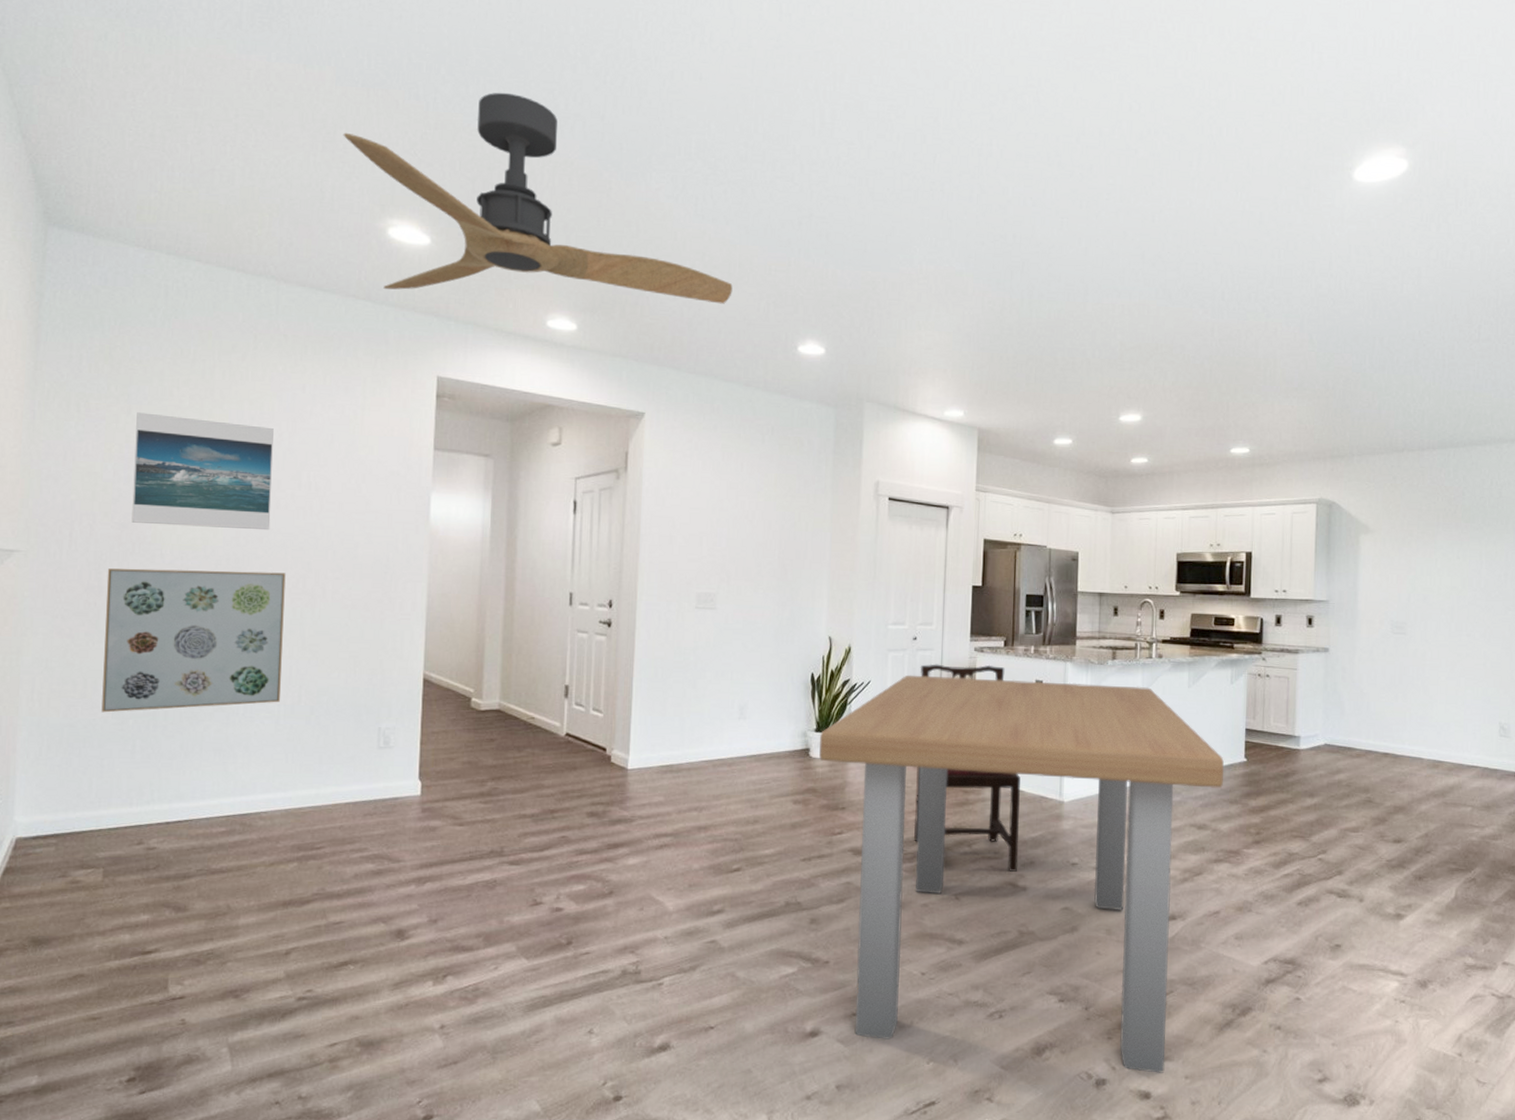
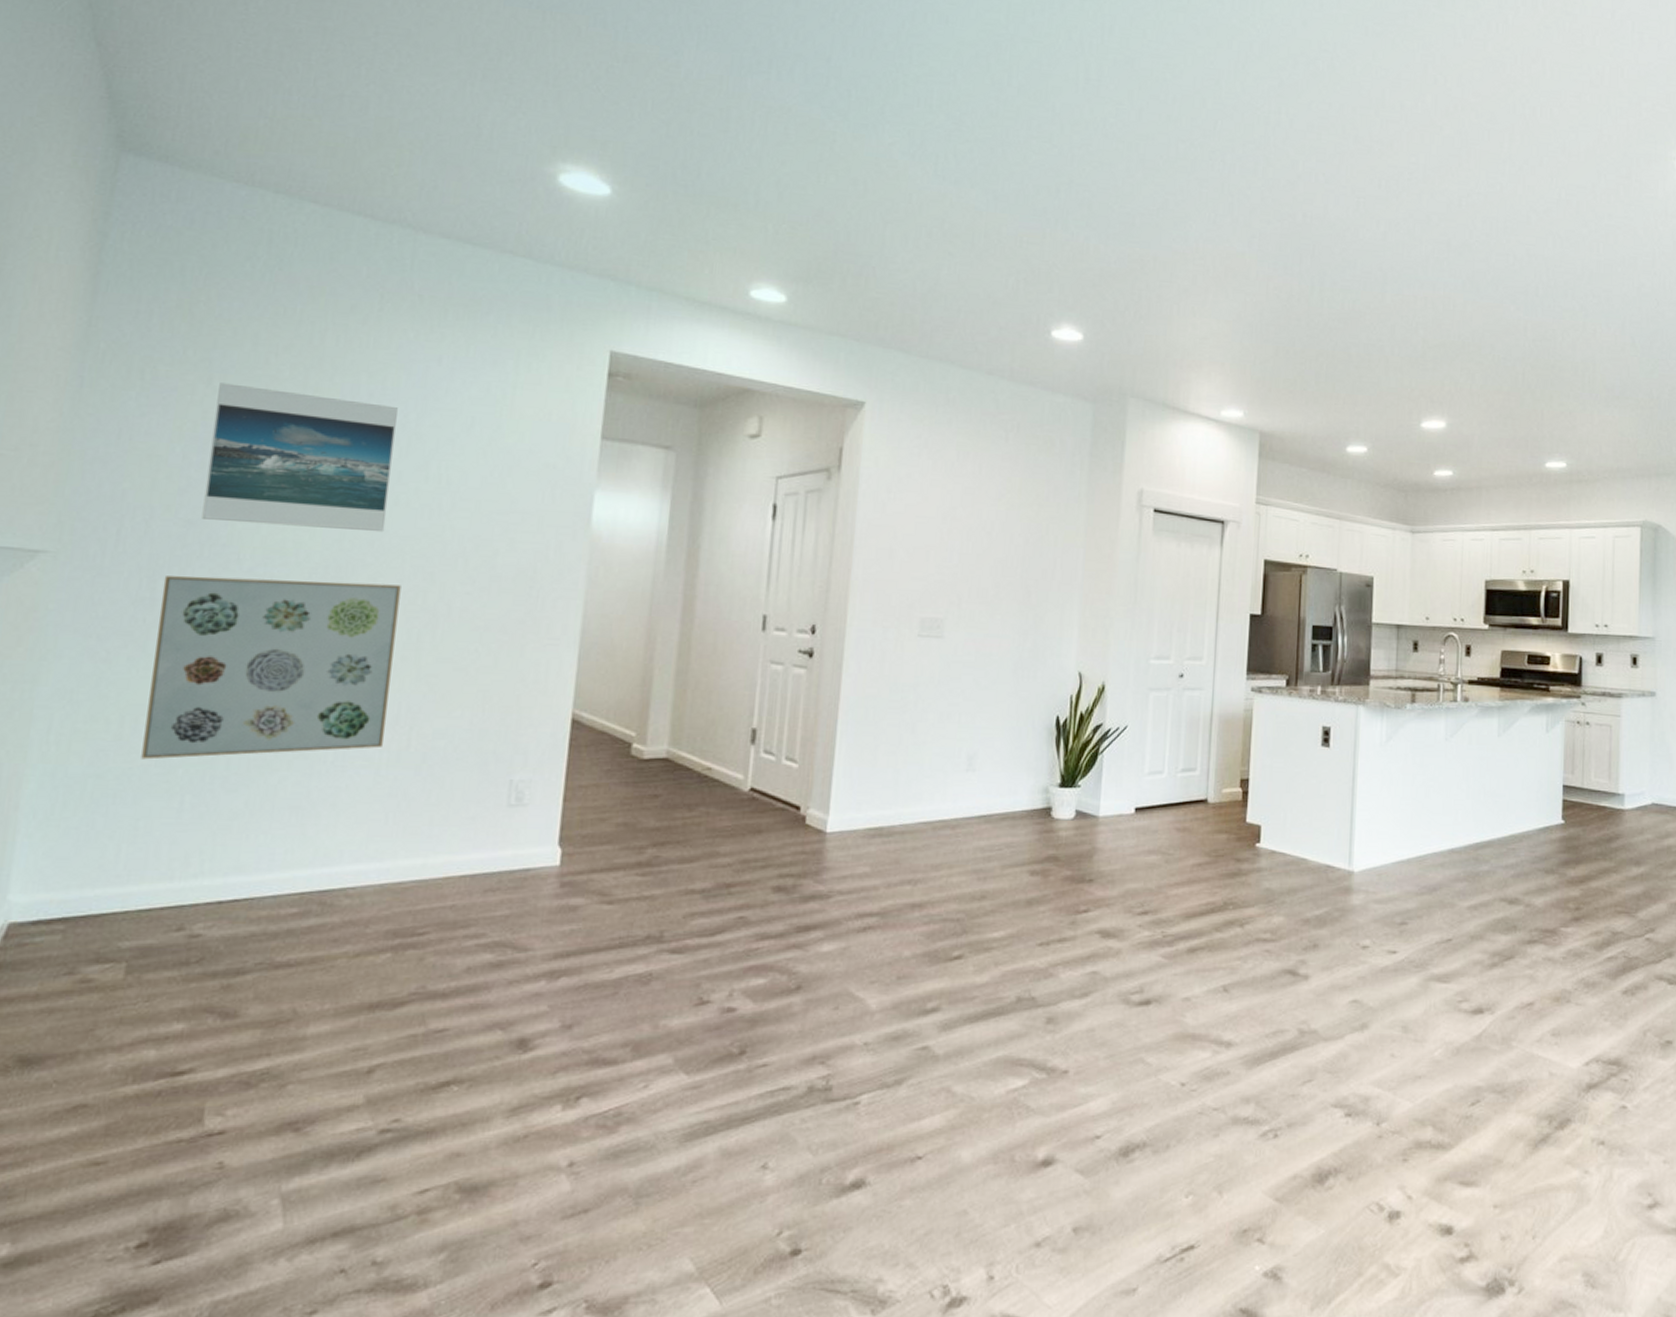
ceiling fan: present [343,92,733,304] -> none [509,24,976,279]
dining table: present [819,675,1224,1073] -> none [1063,719,1538,1202]
dining chair: present [913,664,1020,872] -> none [1175,706,1303,957]

